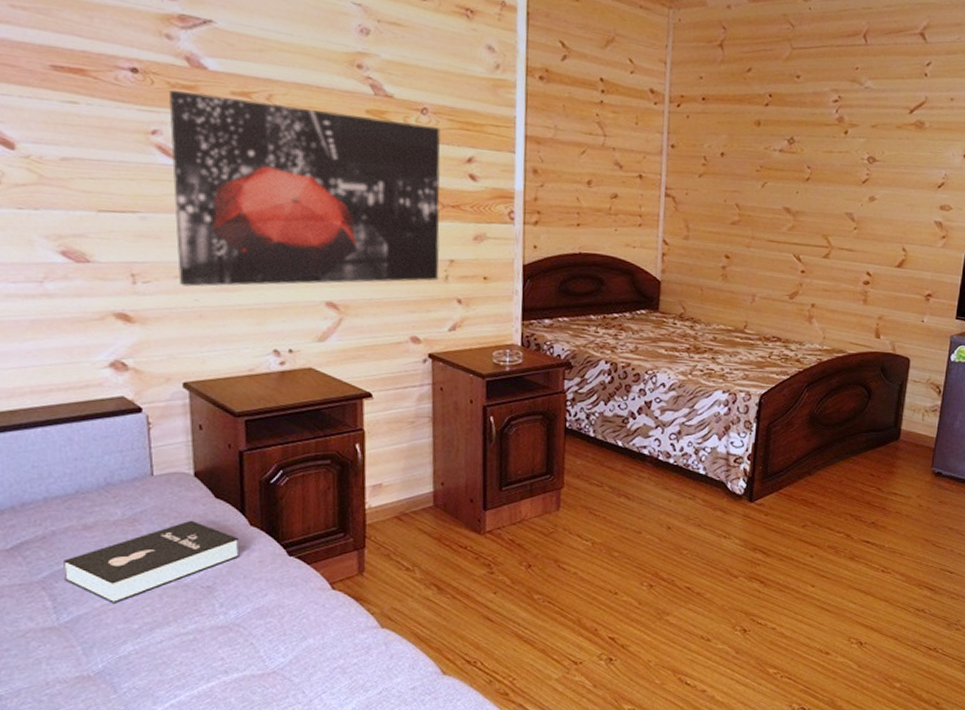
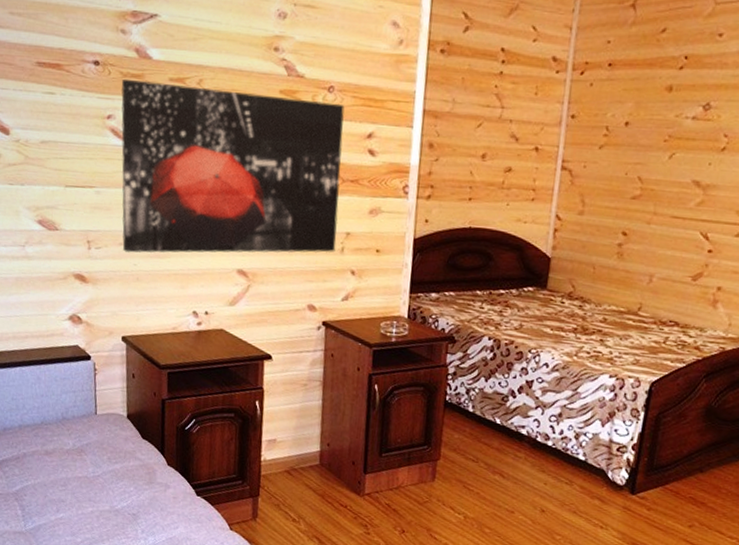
booklet: present [63,520,240,603] -> none [30,455,159,519]

